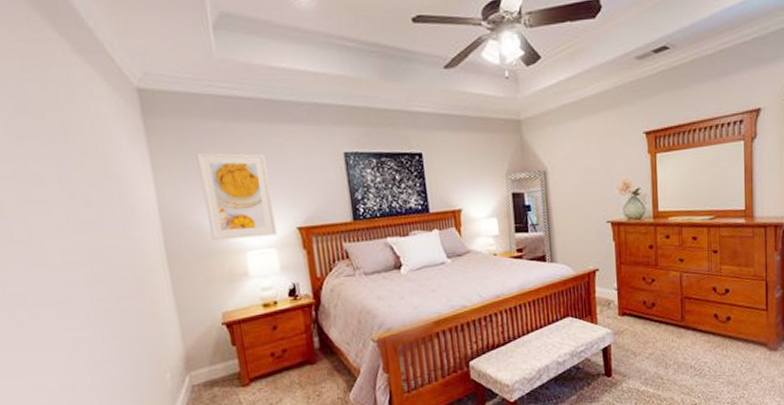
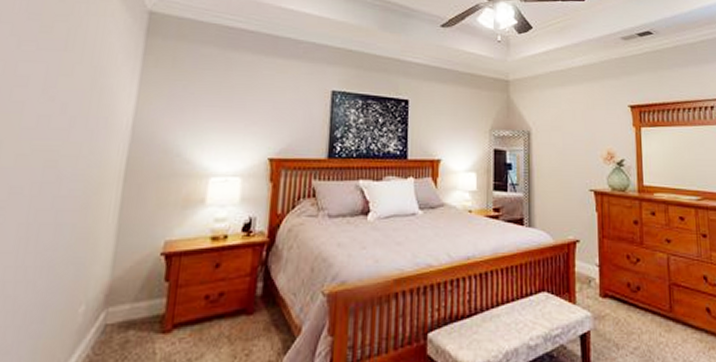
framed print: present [196,152,278,241] -> none [177,74,254,164]

